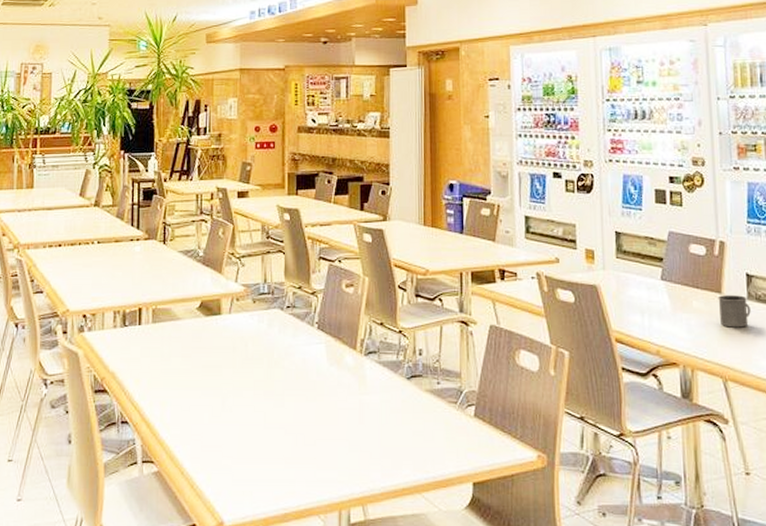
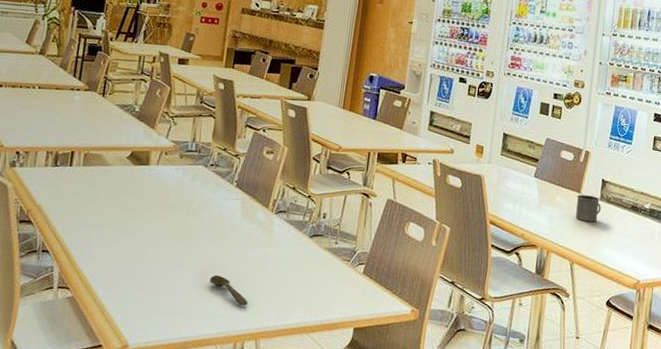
spoon: none [302,432,348,467] -> present [209,275,248,306]

